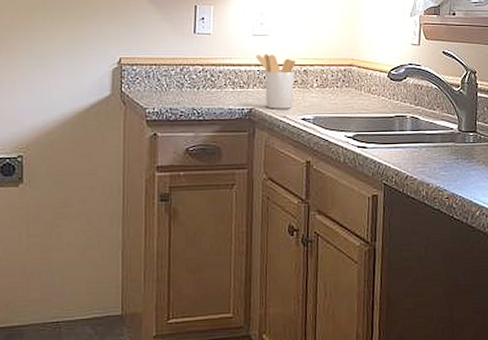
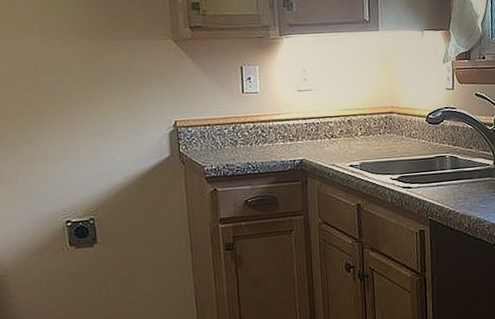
utensil holder: present [256,53,295,109] -> none [302,107,340,159]

